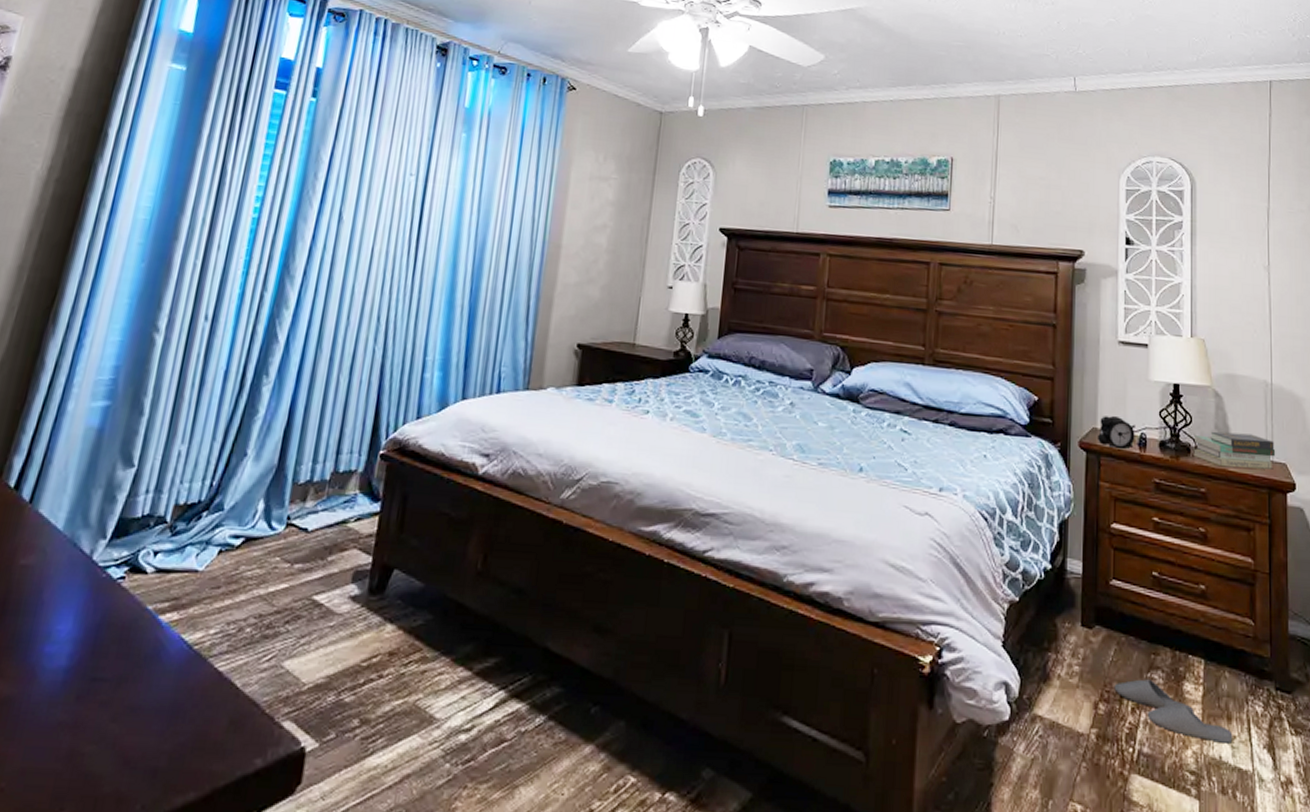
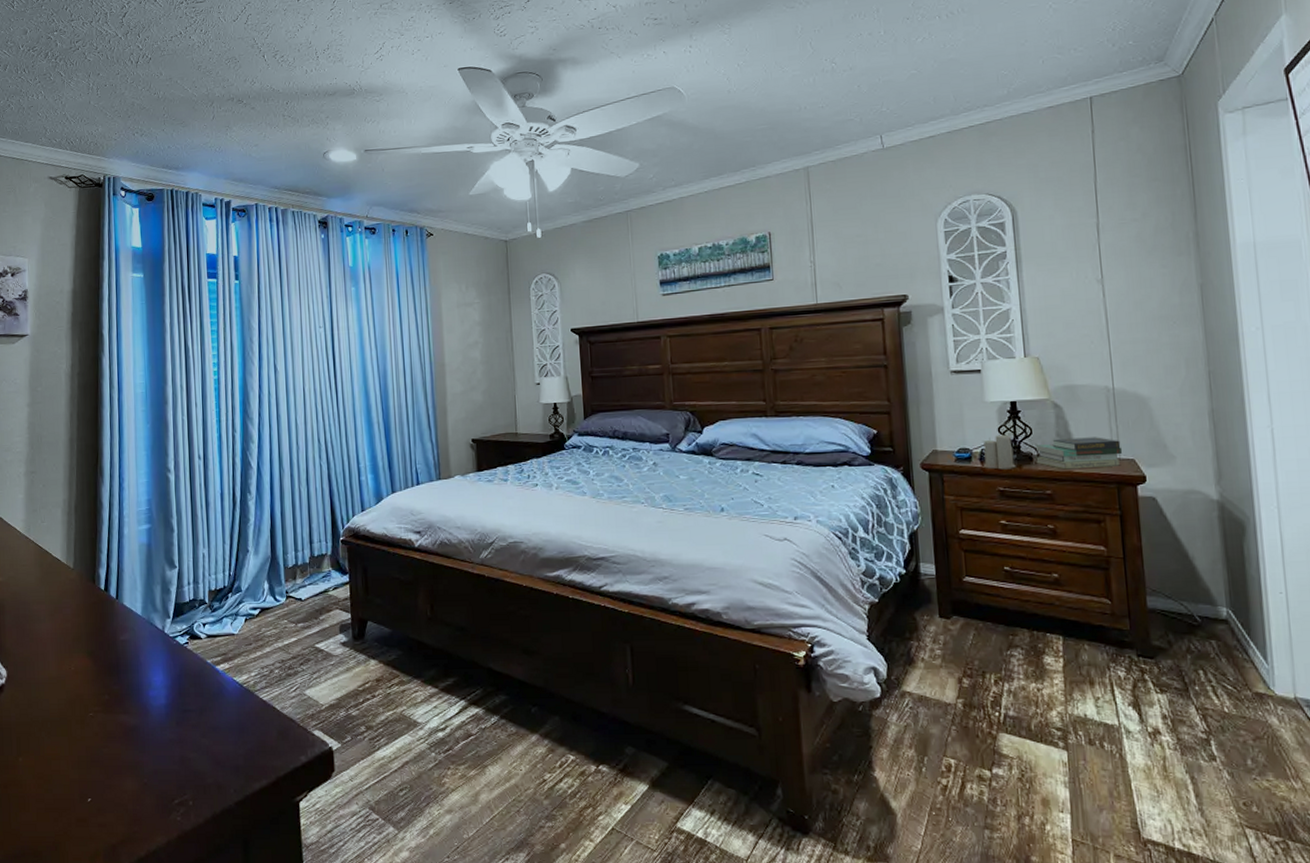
alarm clock: present [1097,416,1135,450] -> none [937,438,976,466]
slippers: present [1114,679,1233,744] -> none [976,656,1097,704]
candle: none [1141,418,1175,461] -> present [983,433,1018,471]

